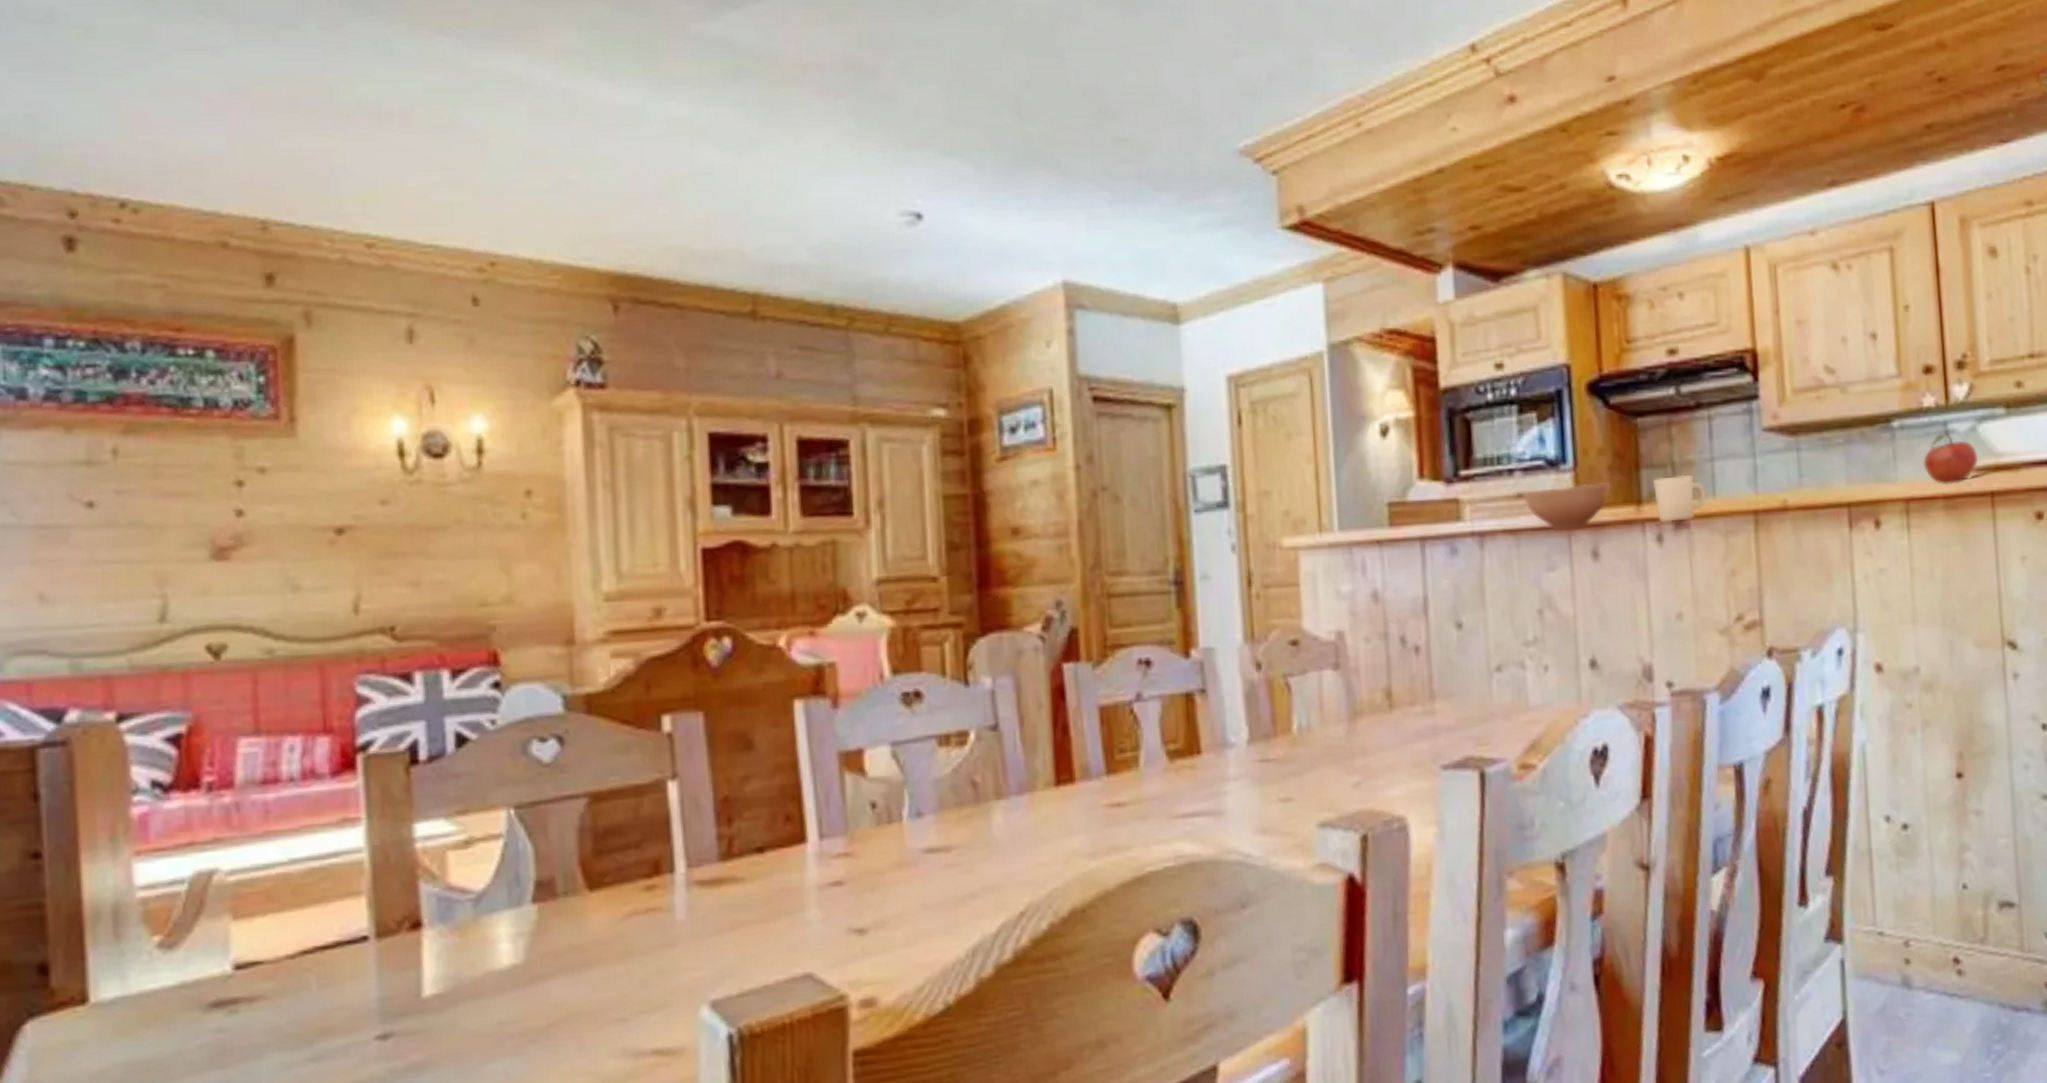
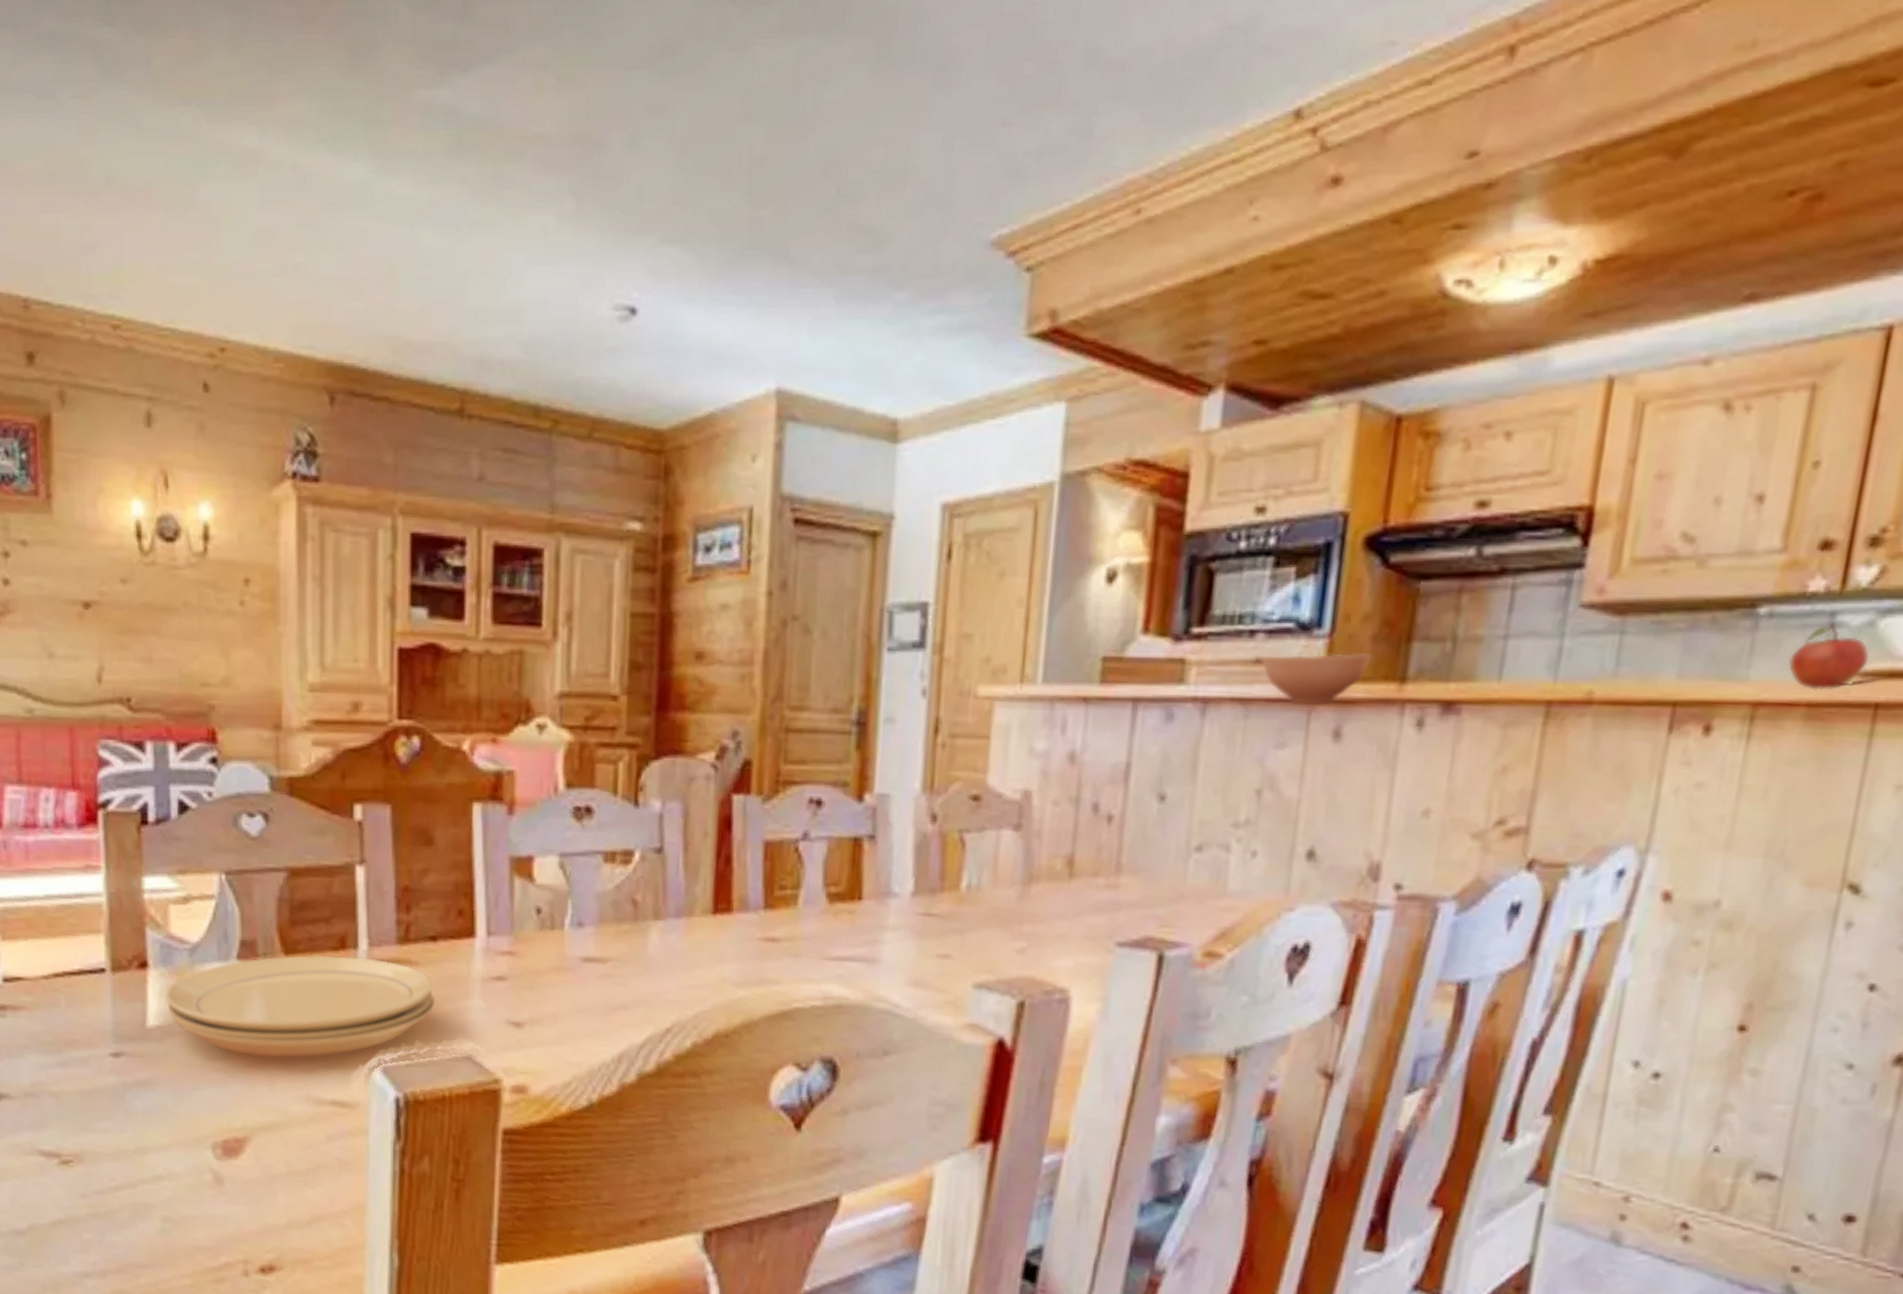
plate: none [444,880,767,1013] -> present [164,955,436,1059]
mug: present [1653,474,1707,524] -> none [1422,651,1491,707]

